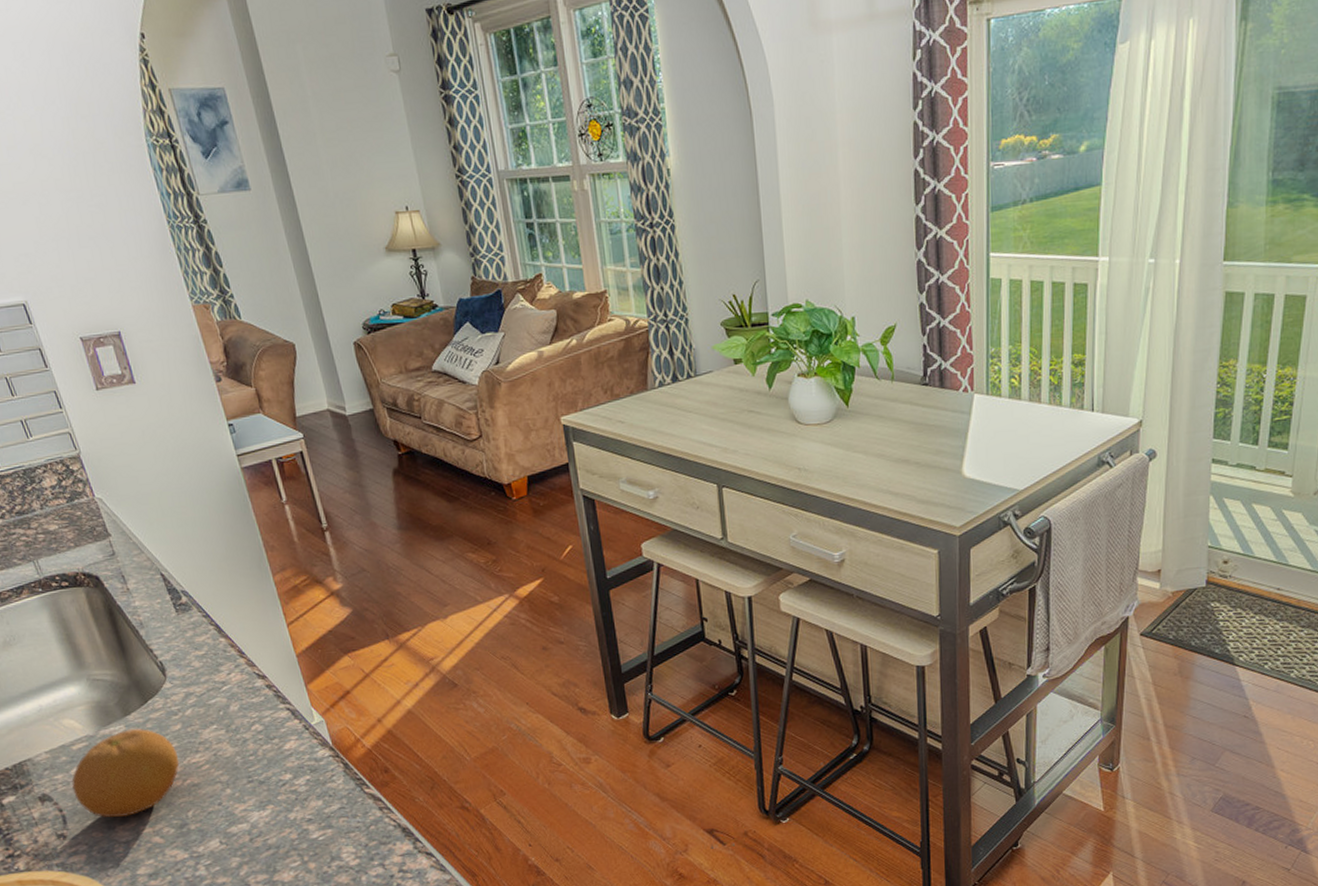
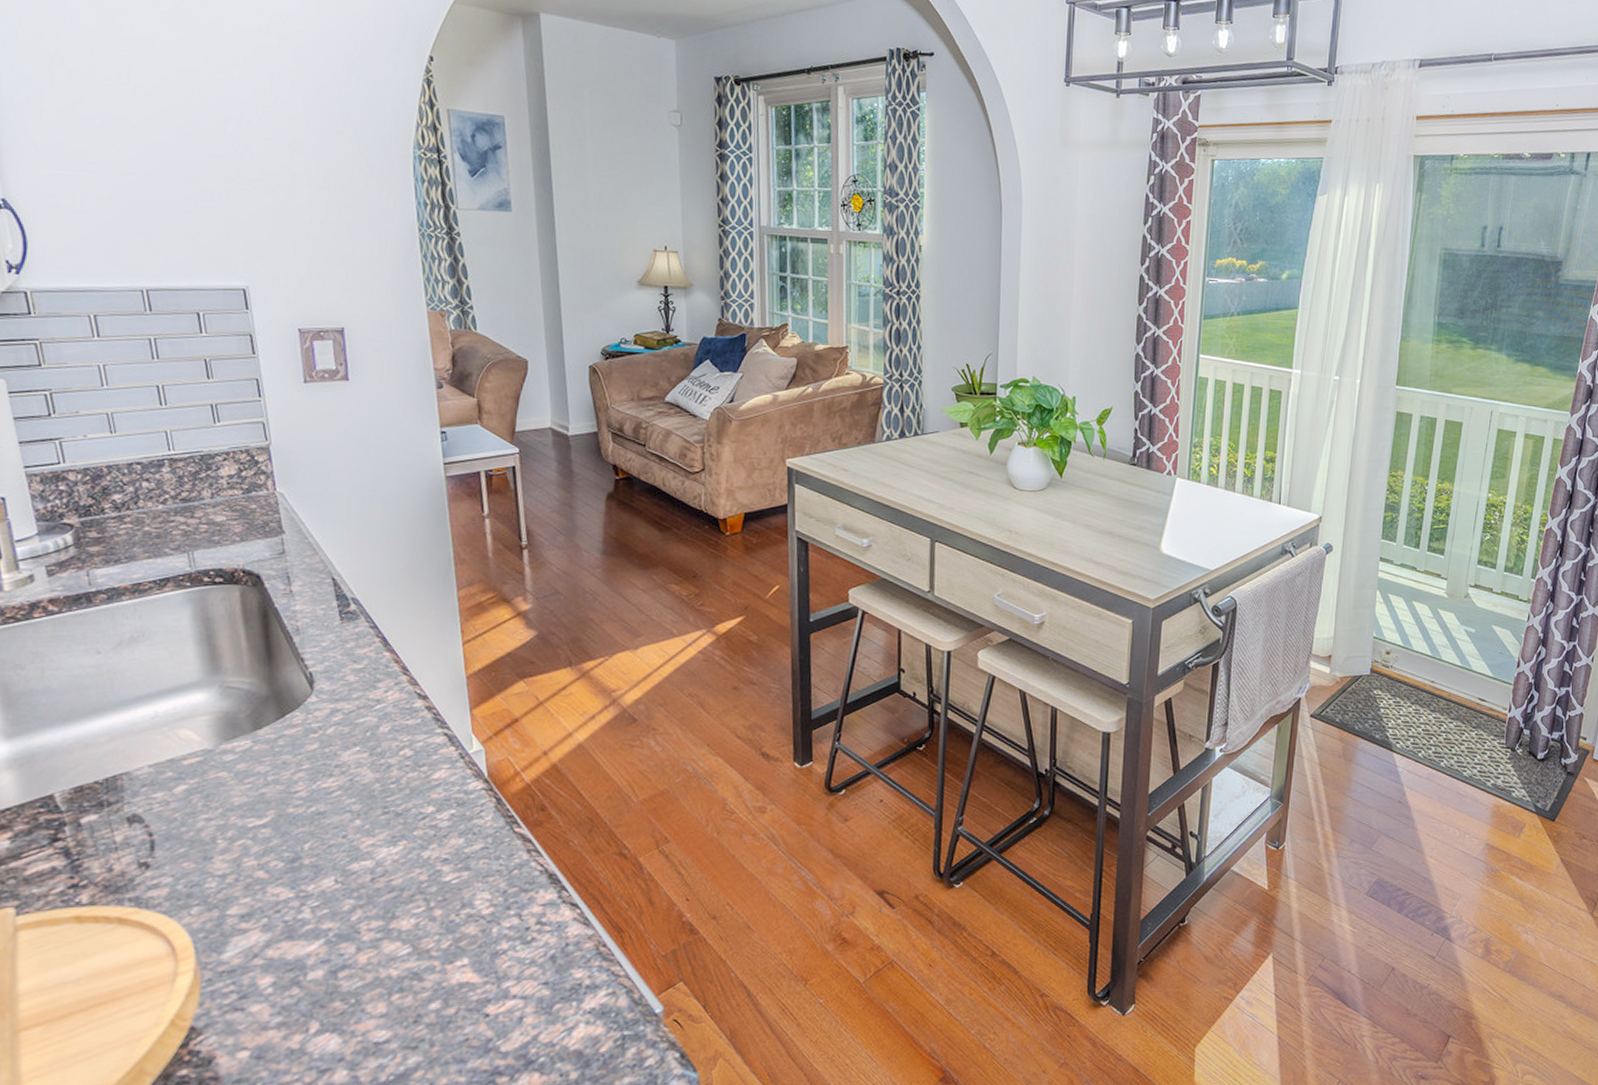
fruit: present [72,729,179,818] -> none [171,746,308,847]

